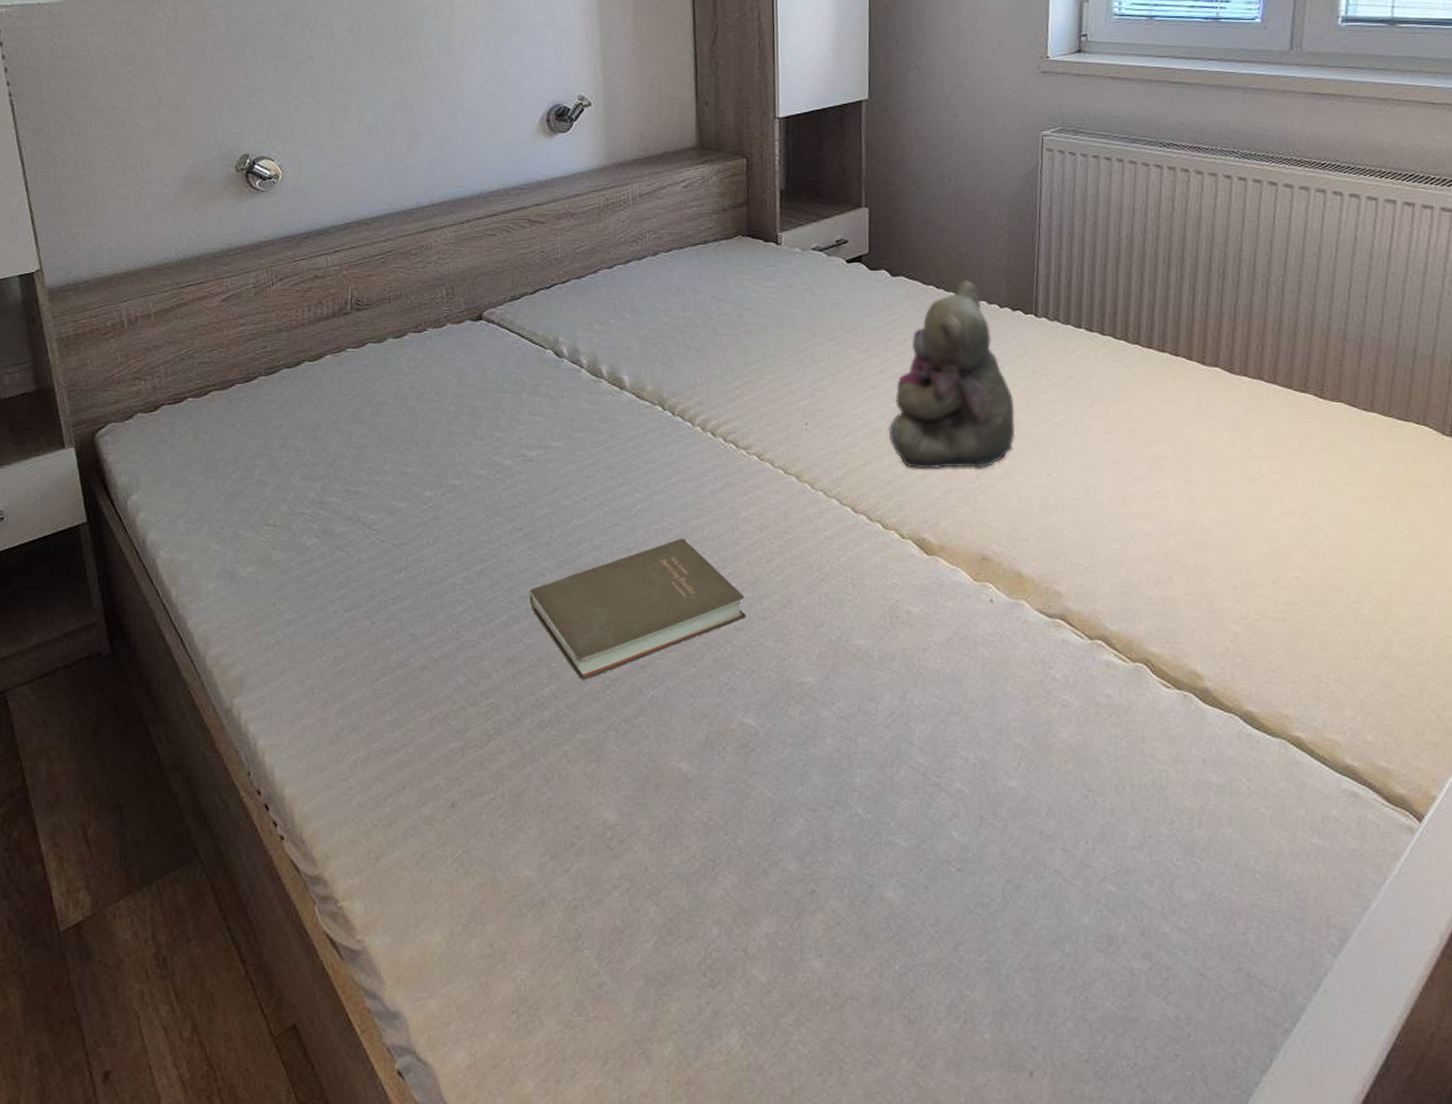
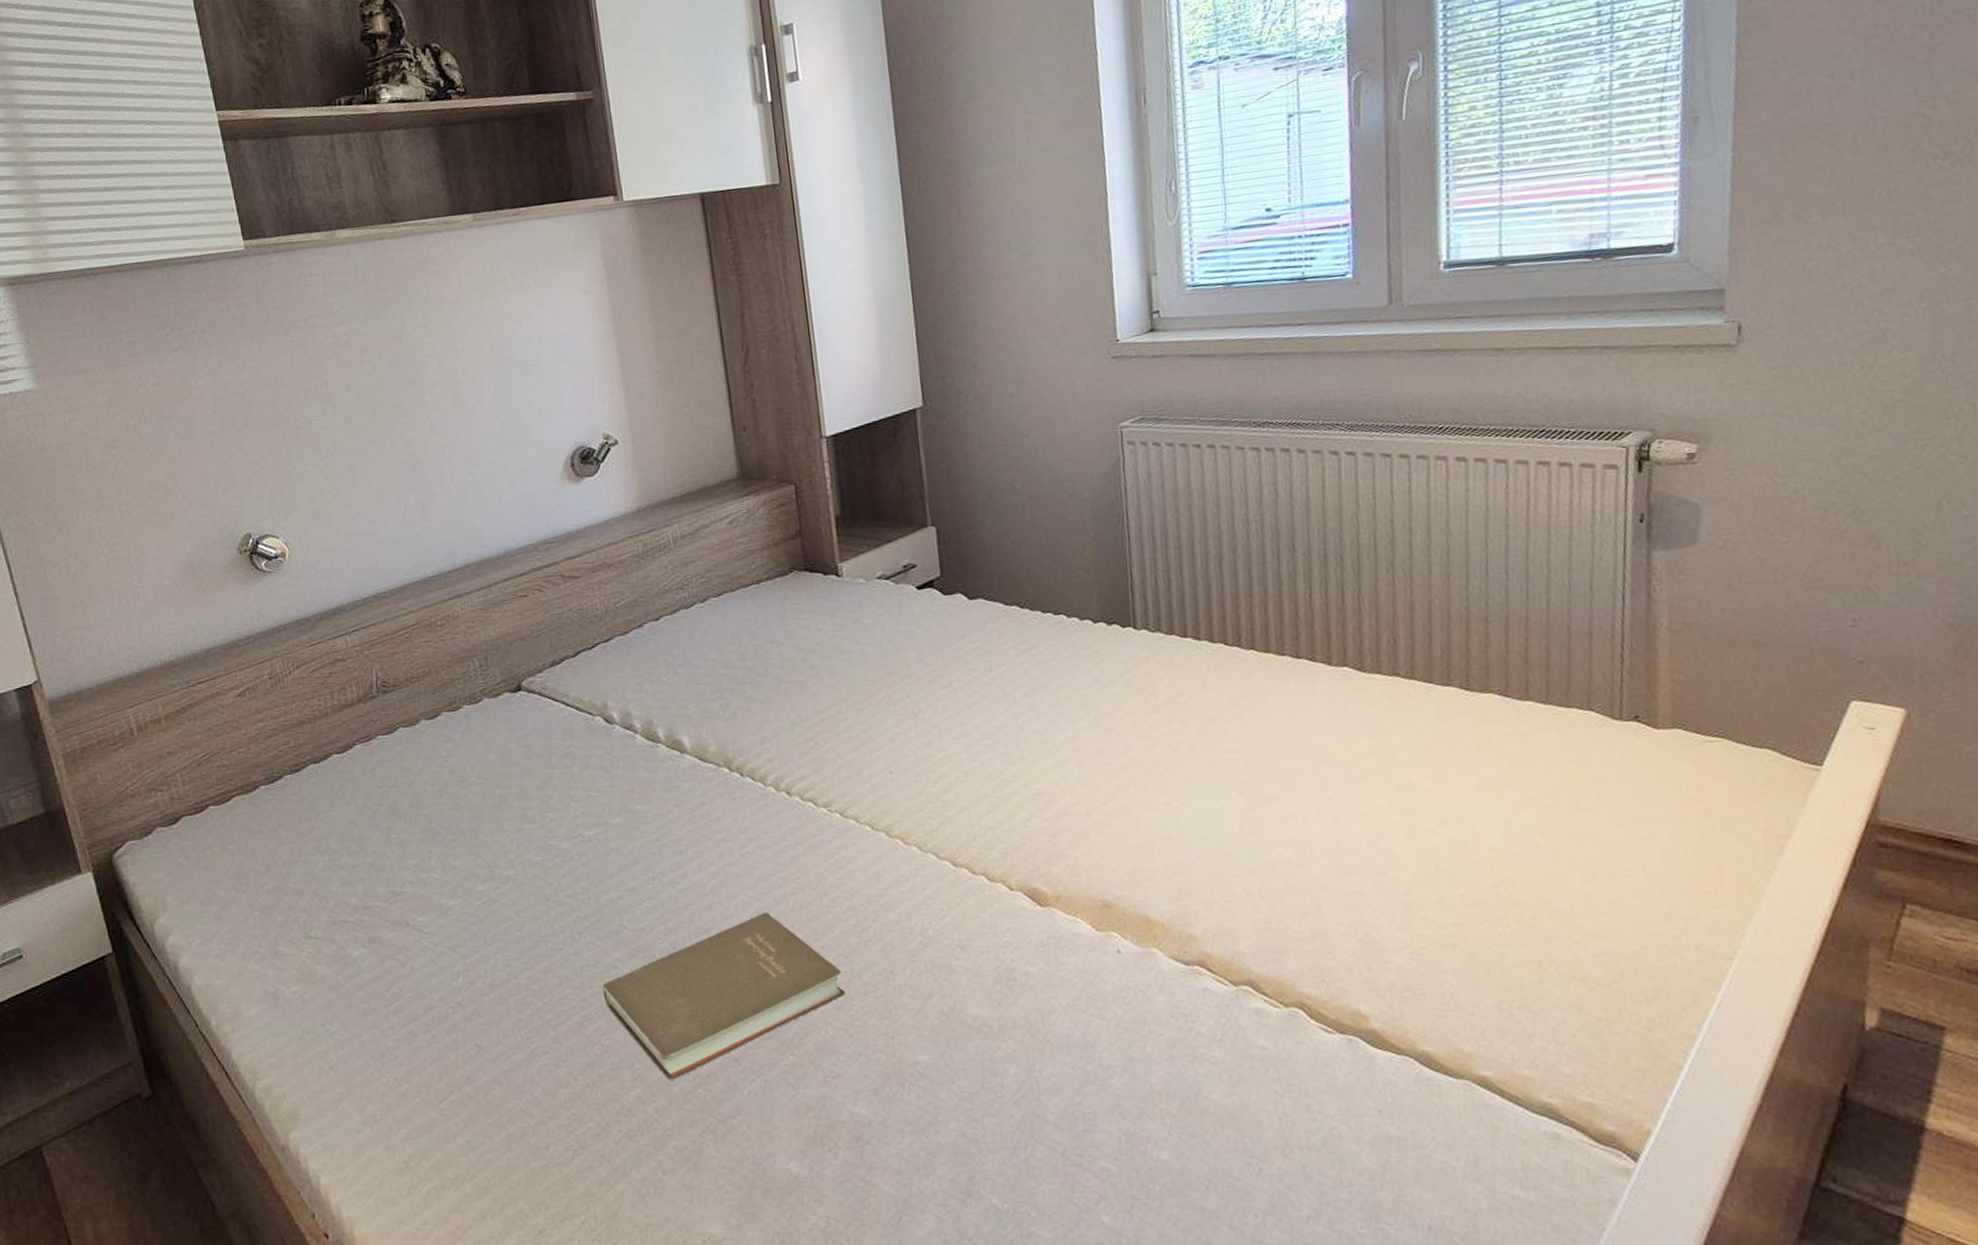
teddy bear: present [888,280,1016,470] -> none [983,596,1127,812]

